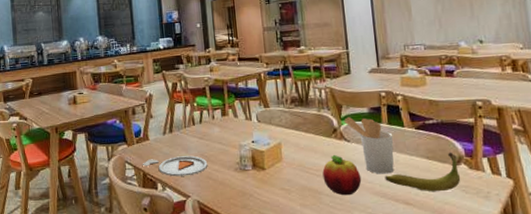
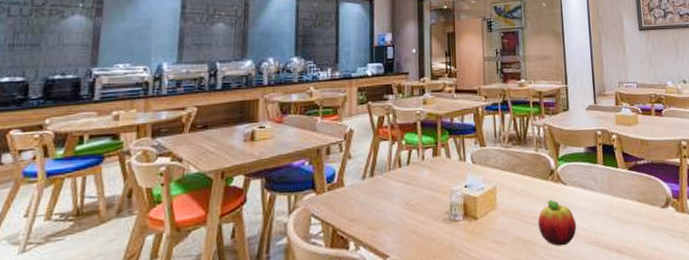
dinner plate: present [142,155,208,177] -> none [332,204,413,232]
utensil holder: present [344,116,394,174] -> none [561,156,609,220]
banana: present [385,152,461,192] -> none [599,193,669,238]

